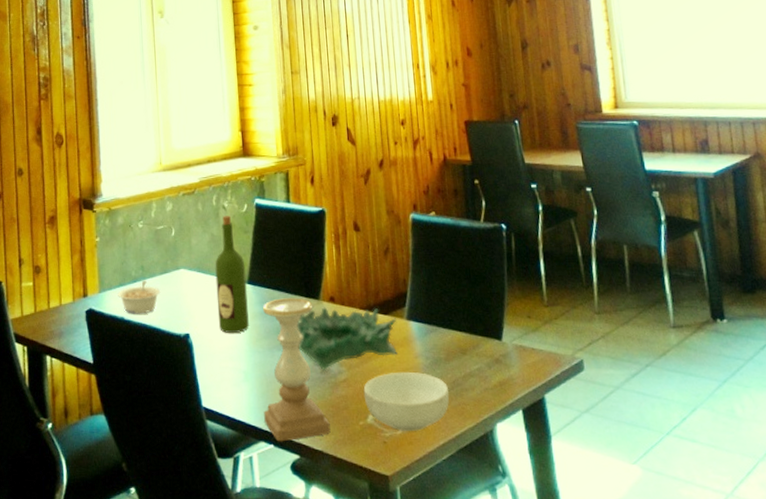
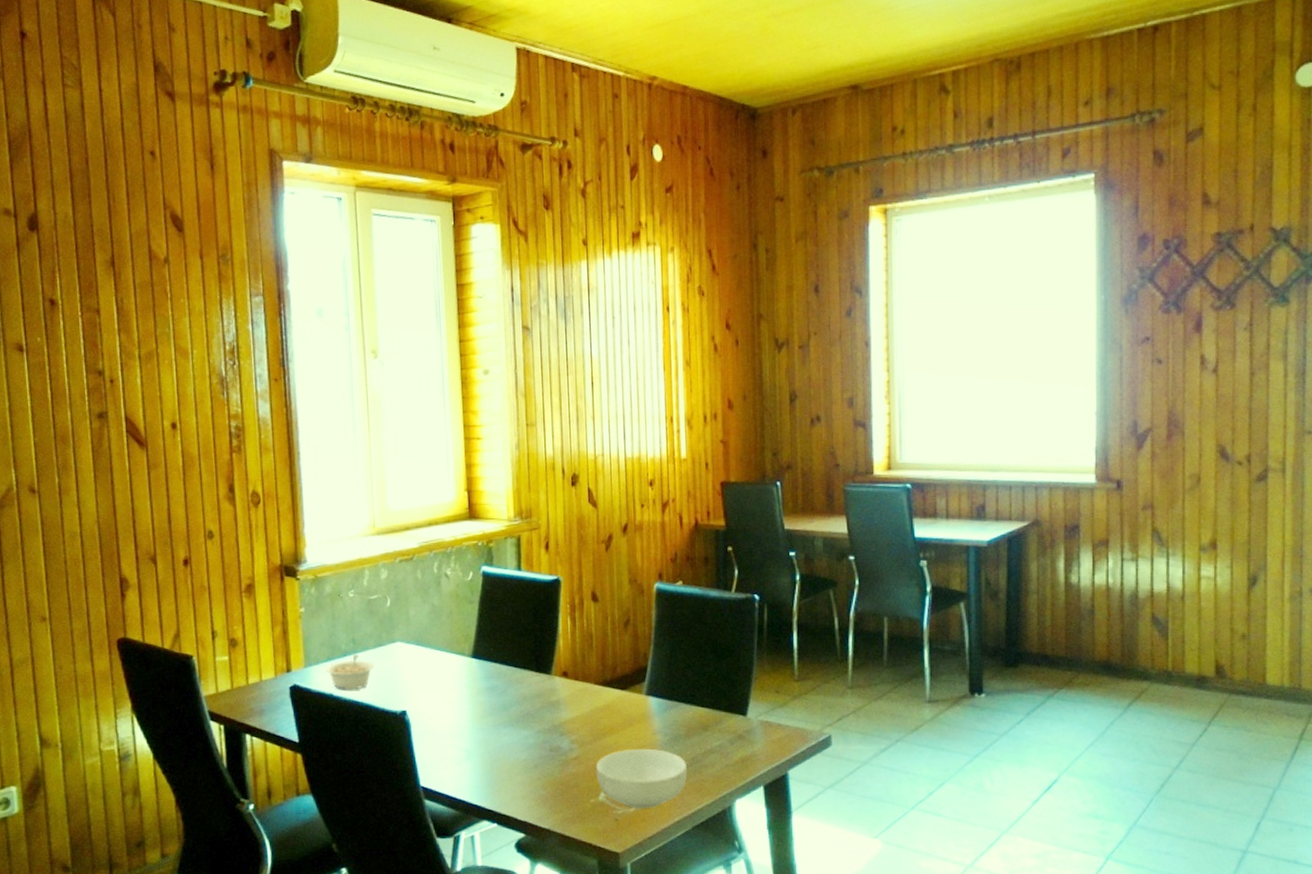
wine bottle: present [215,216,249,333] -> none [435,584,473,710]
candle holder: present [262,298,331,442] -> none [487,672,559,821]
decorative bowl: present [297,307,397,371] -> none [525,682,635,749]

